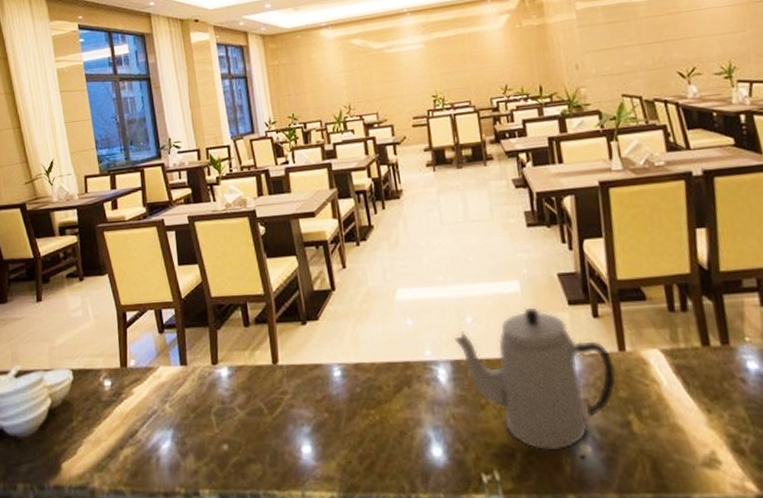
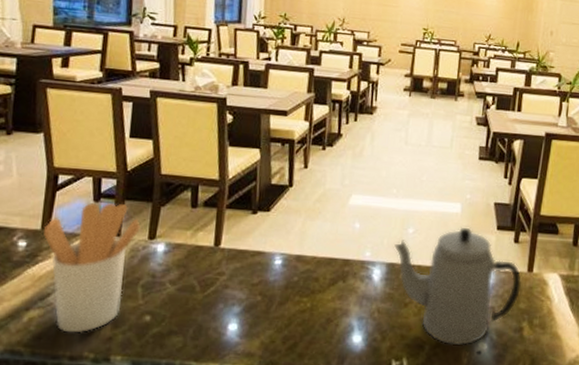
utensil holder: none [122,331,203,469] -> present [43,202,141,333]

